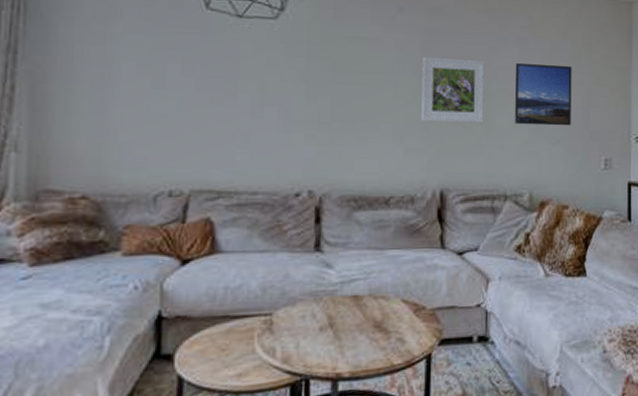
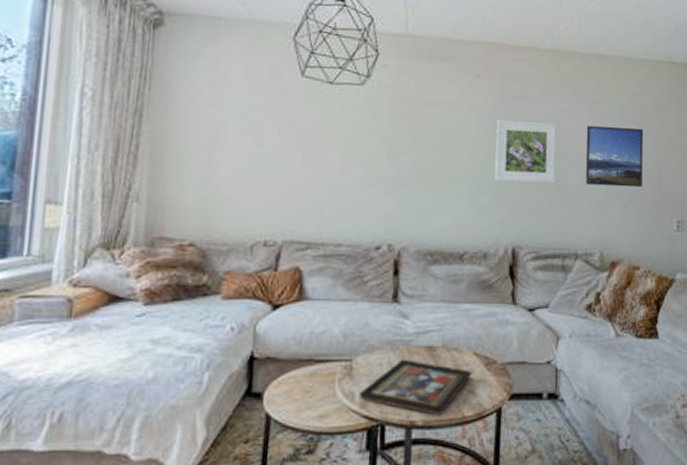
decorative tray: none [280,310,401,366] -> present [359,359,472,415]

